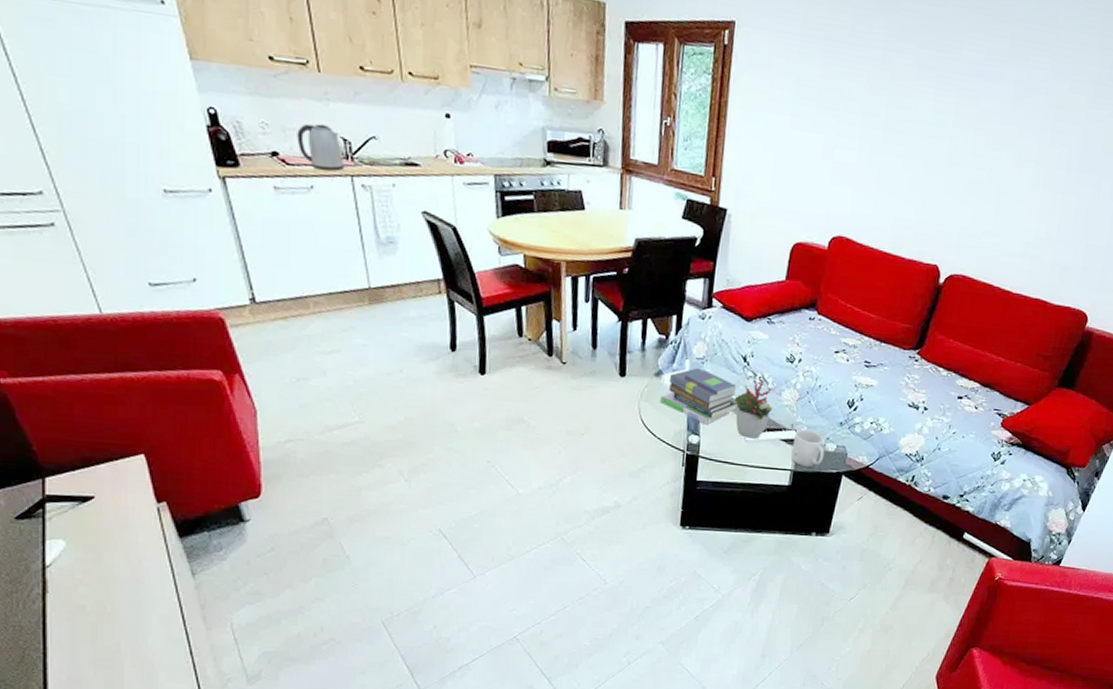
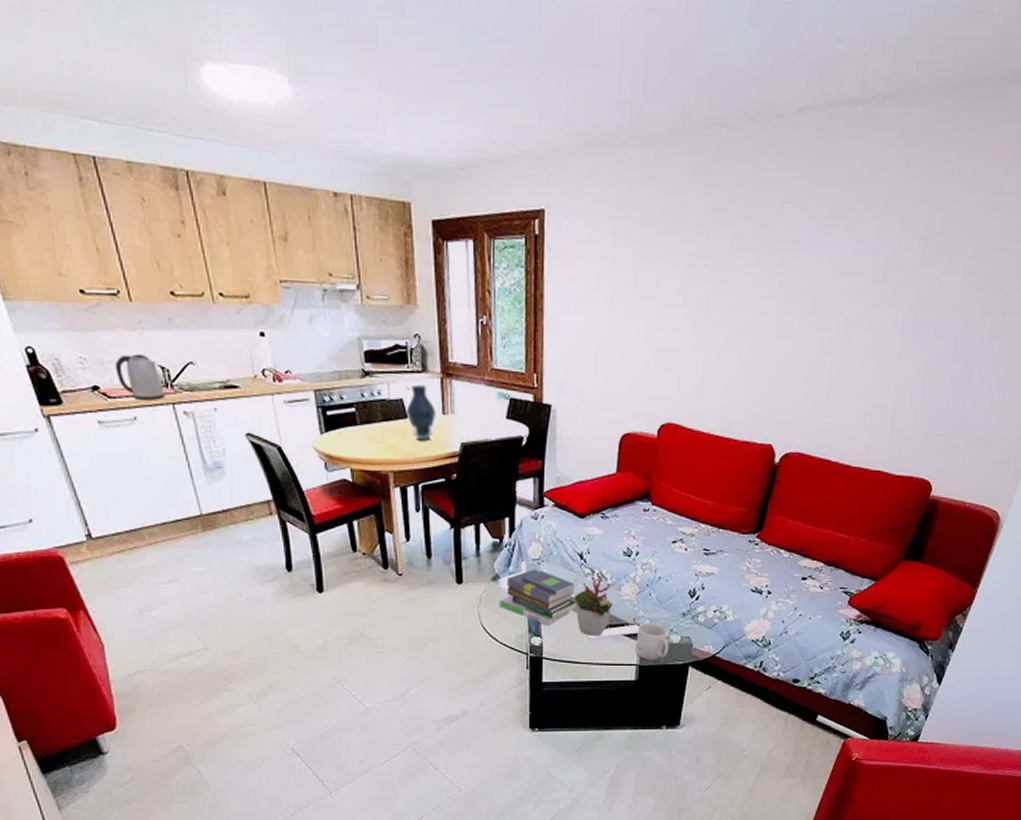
vase: none [583,177,613,234] -> present [406,384,436,441]

